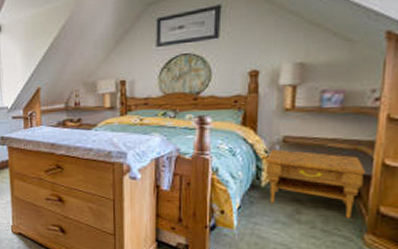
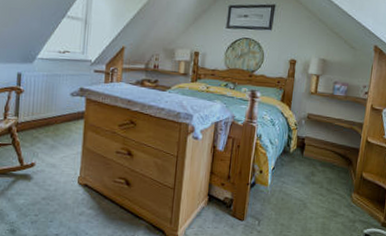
nightstand: present [265,149,365,218] -> none [293,123,356,180]

